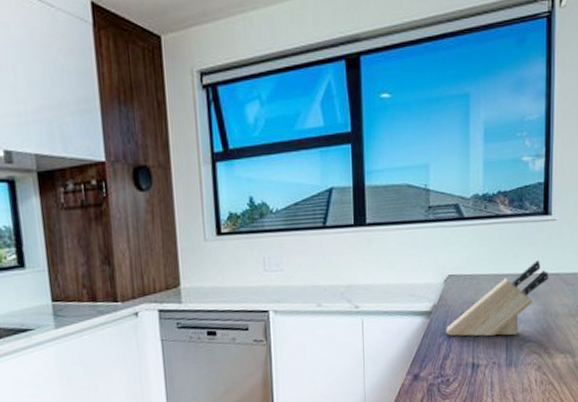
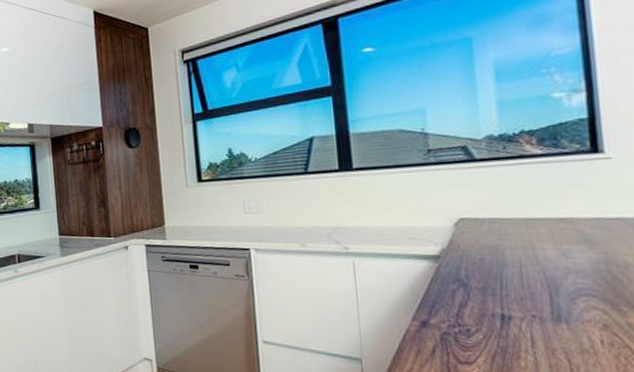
knife block: present [446,260,549,337] -> none [461,203,609,287]

